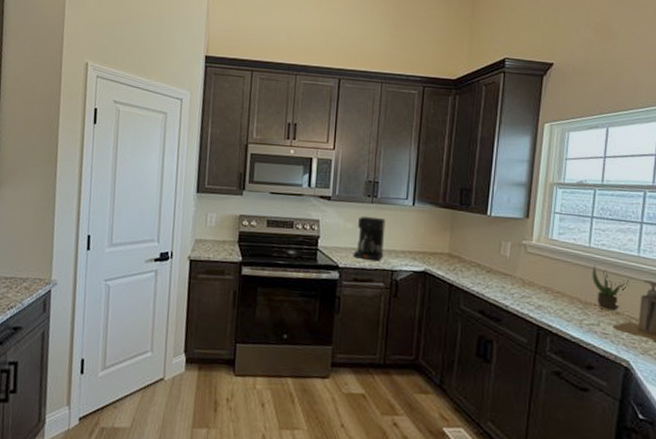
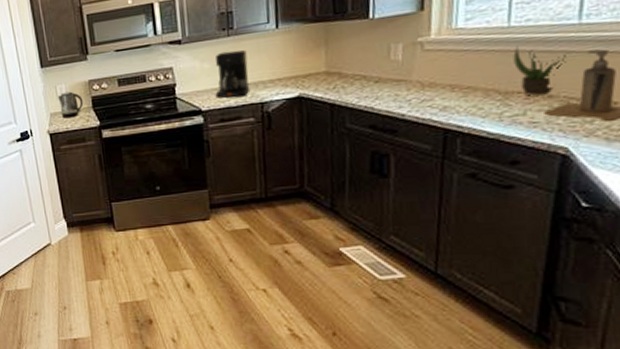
kettle: none [205,221,231,249] -> present [57,91,84,119]

